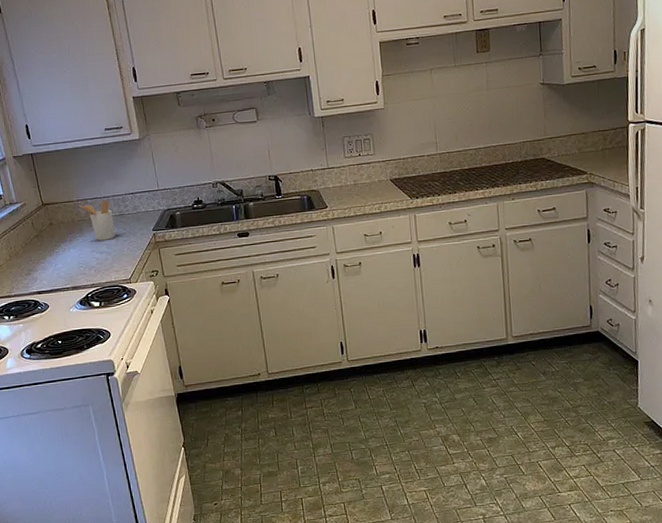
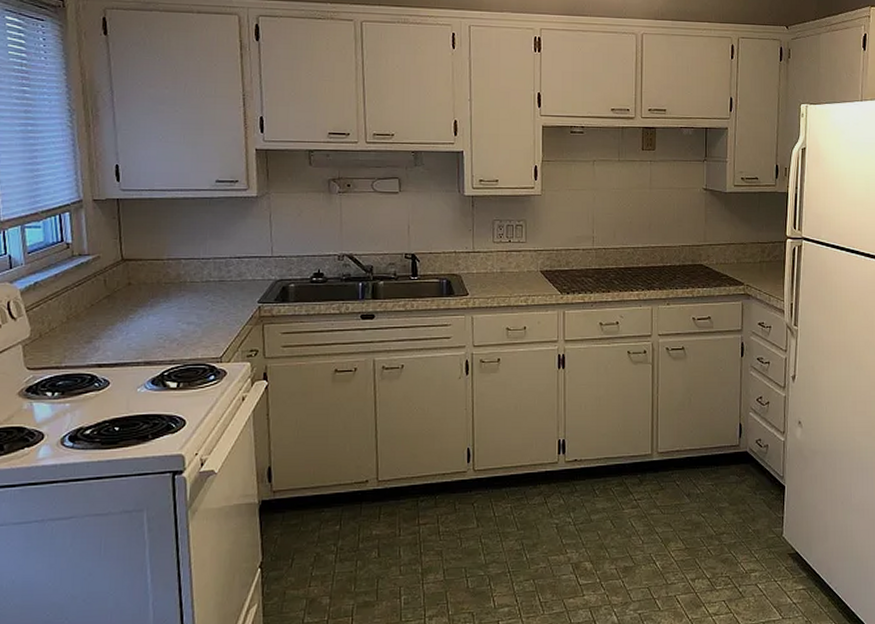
utensil holder: present [79,199,115,241] -> none [169,261,211,309]

